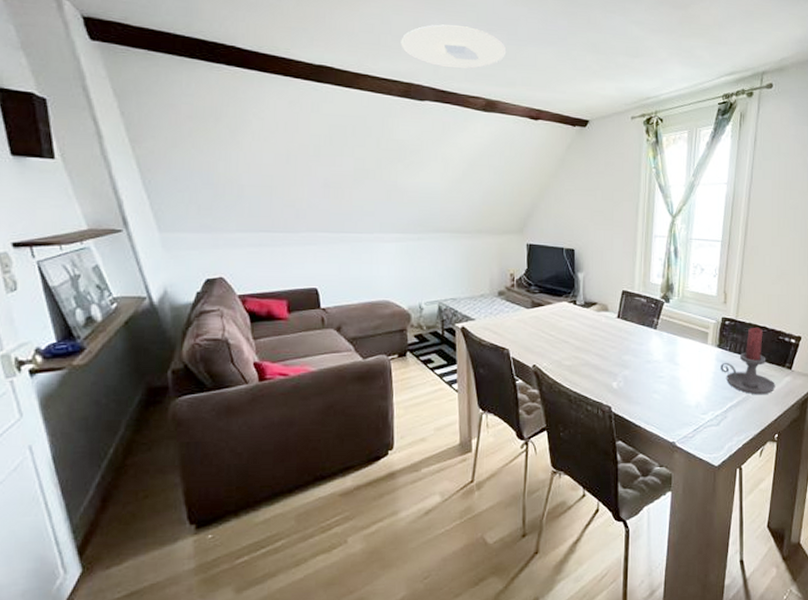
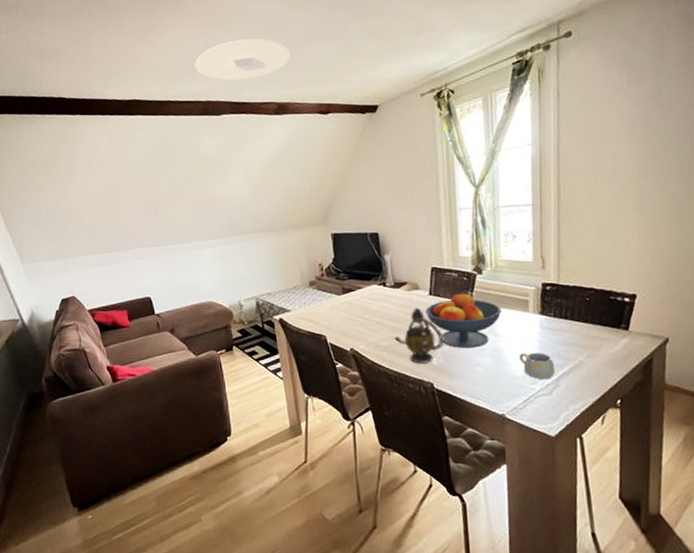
teapot: none [578,329,626,386] -> present [394,307,444,364]
fruit bowl: none [612,318,683,375] -> present [425,292,502,349]
mug: none [695,383,725,410] -> present [519,353,556,380]
candle holder: present [721,328,775,395] -> none [546,290,612,360]

